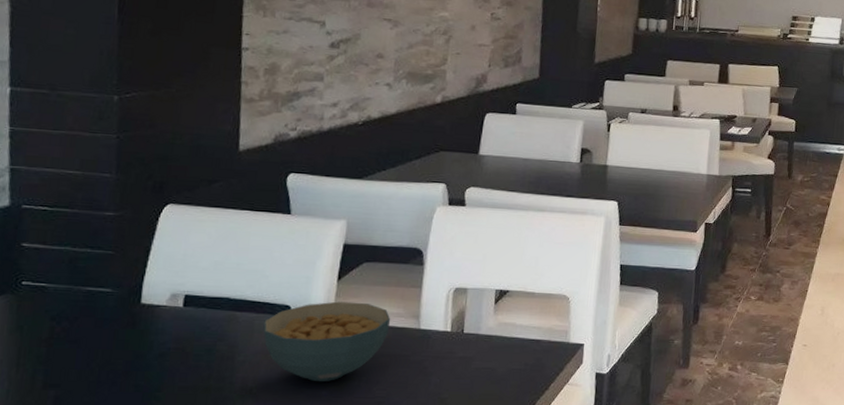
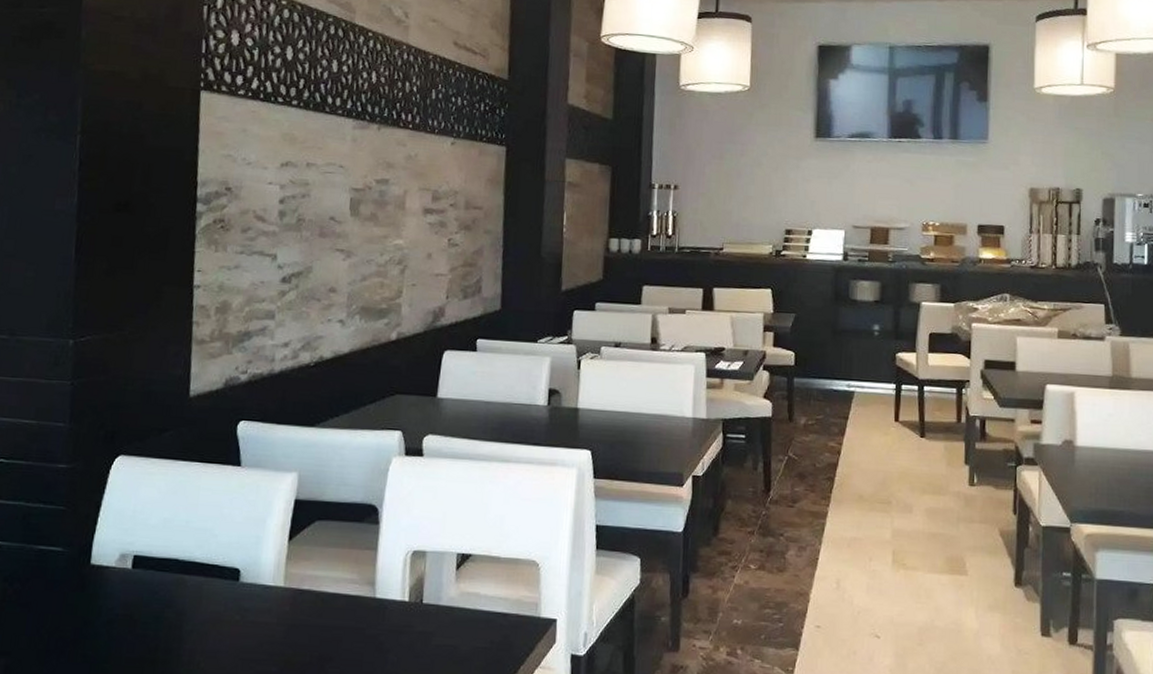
cereal bowl: present [263,301,391,382] -> none [212,564,345,657]

